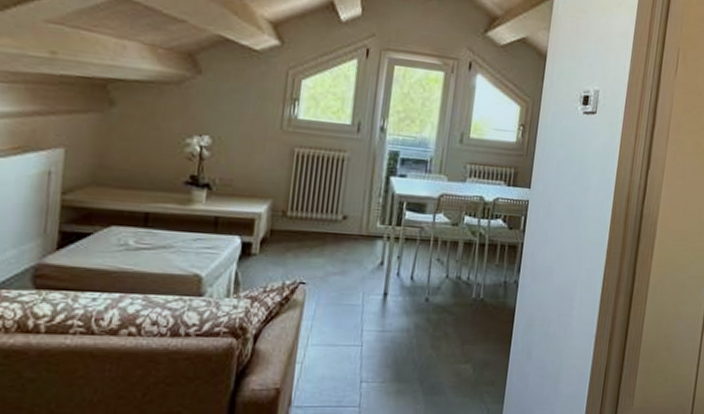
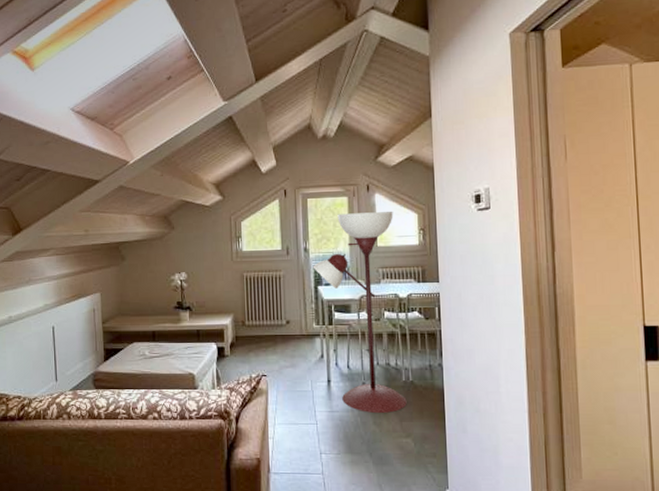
floor lamp: none [387,91,494,335] -> present [313,212,407,414]

